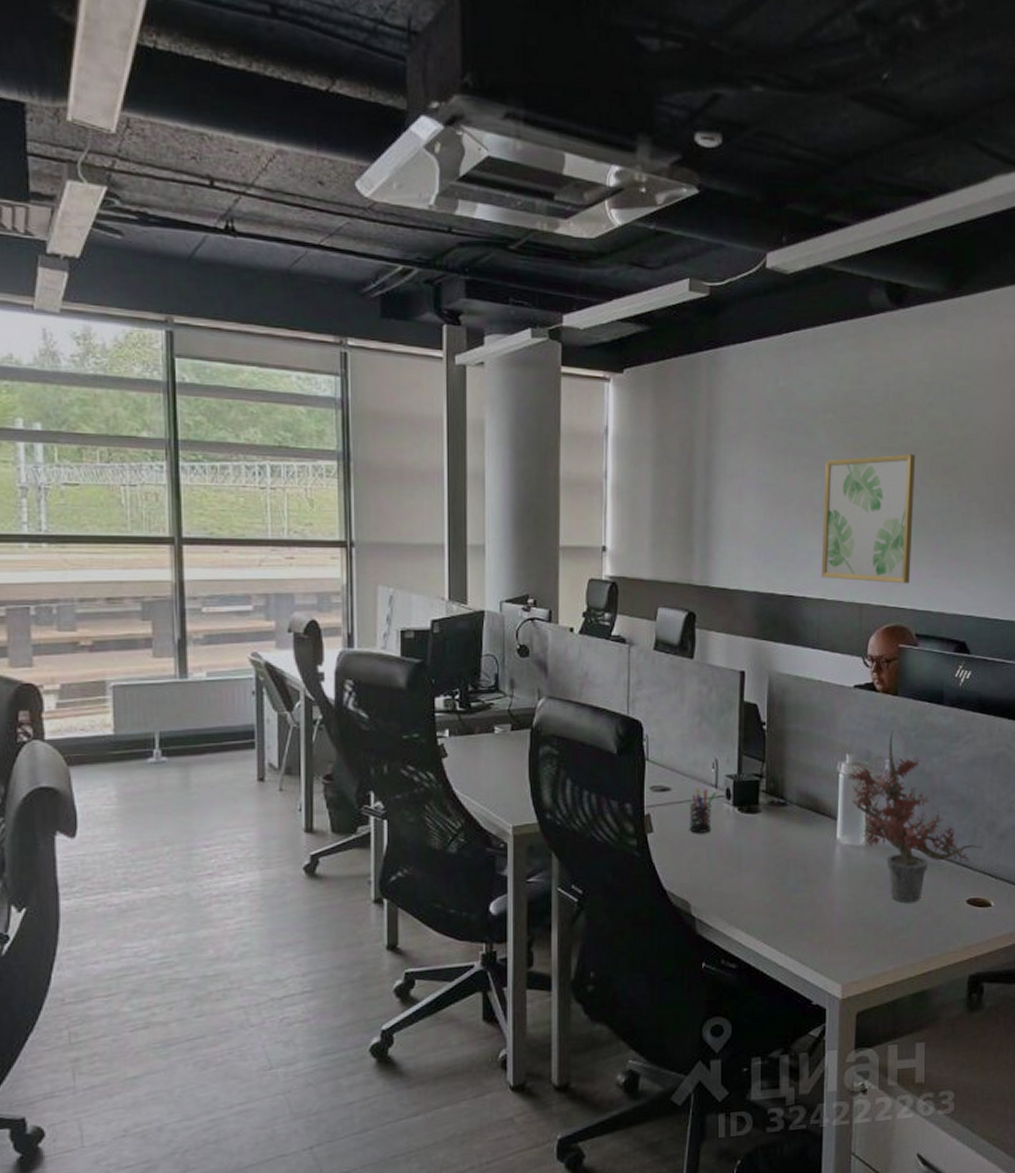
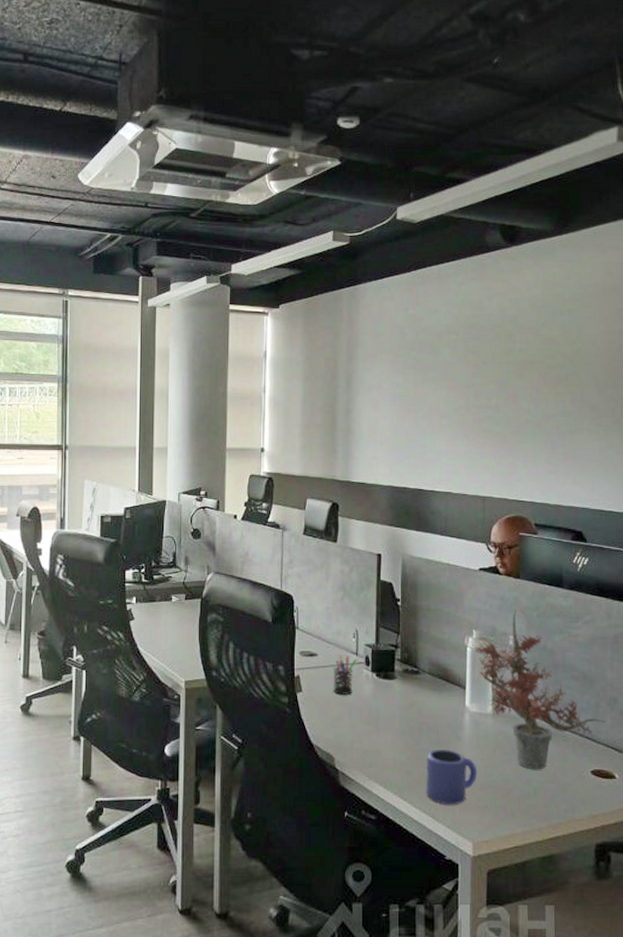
mug: none [793,886,848,947] -> present [426,749,477,805]
wall art: present [821,454,916,584] -> none [447,367,531,479]

